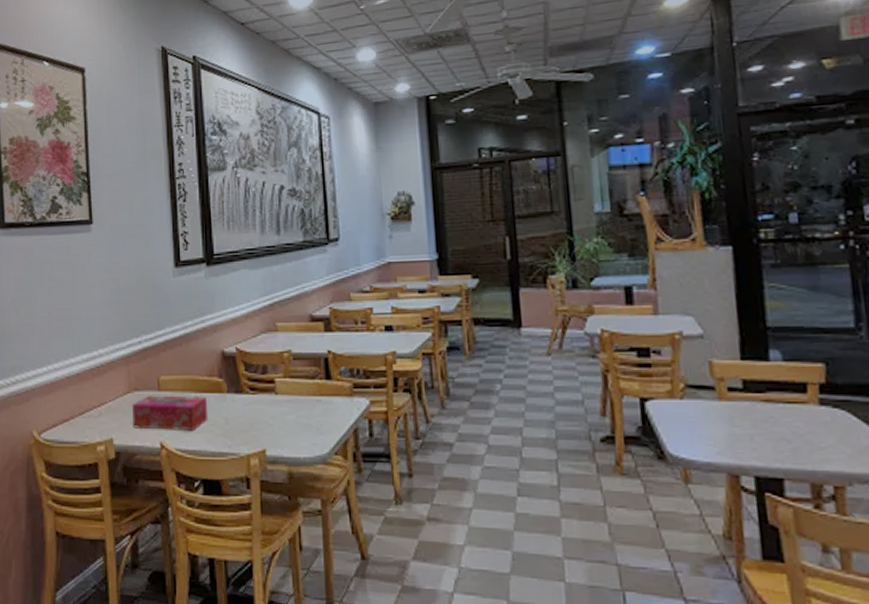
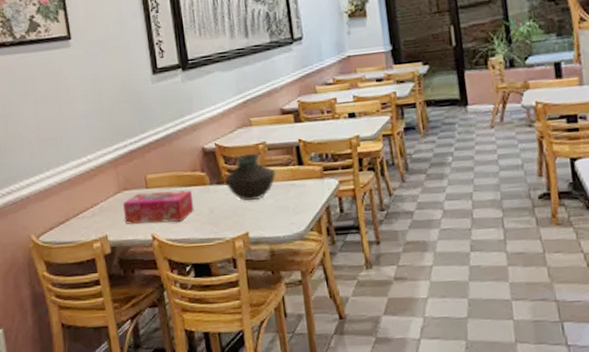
vase: none [242,361,301,415] -> present [224,153,276,201]

